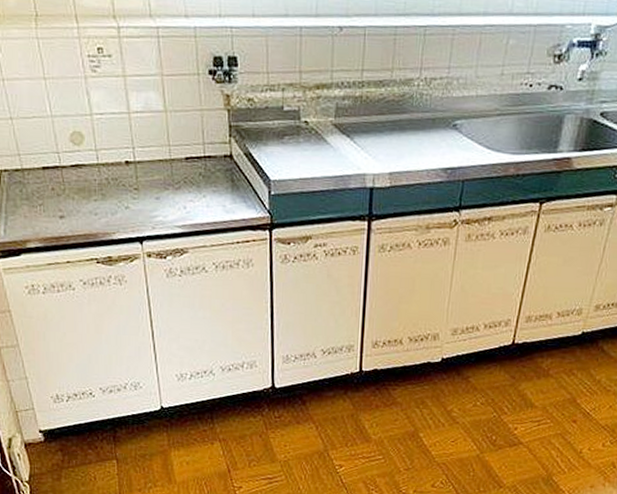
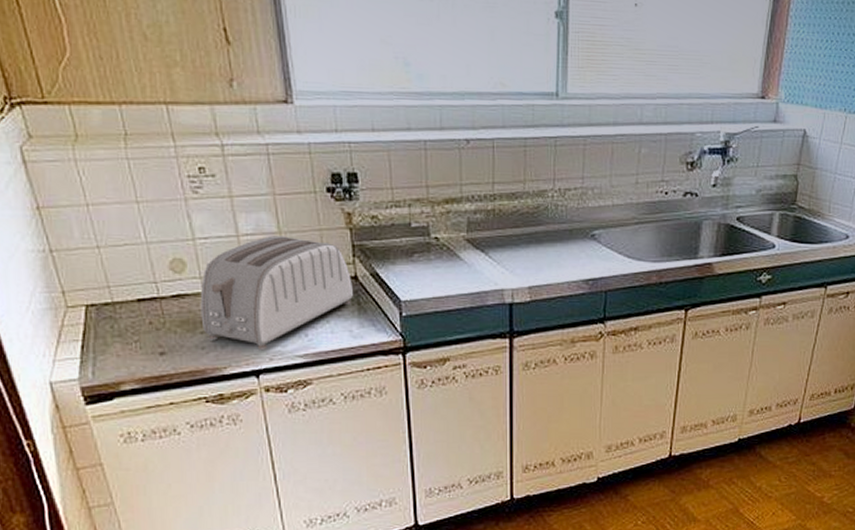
toaster: none [95,114,228,220] -> present [200,236,353,351]

